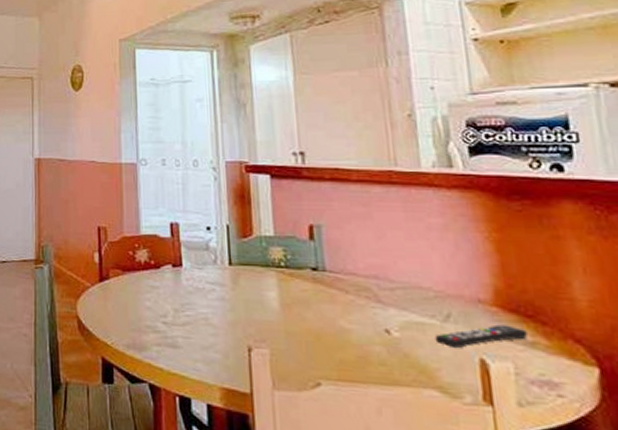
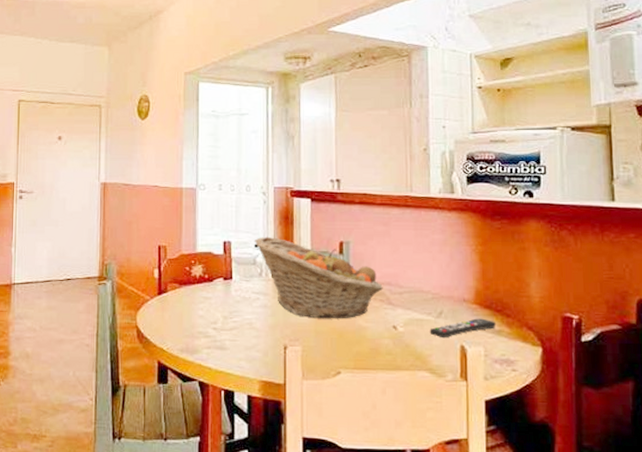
fruit basket: none [205,217,368,318] -> present [254,236,383,319]

